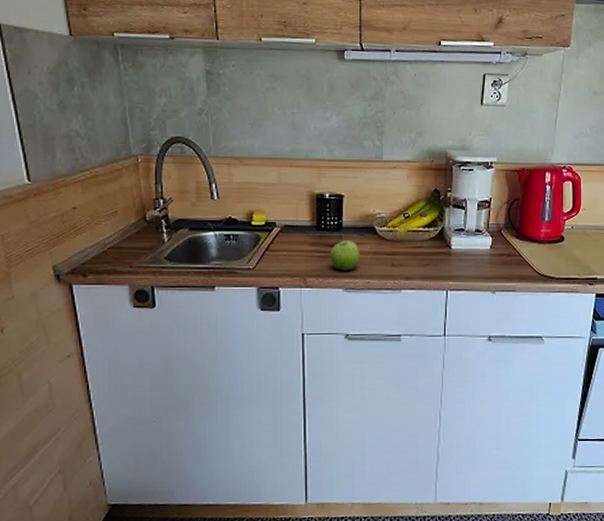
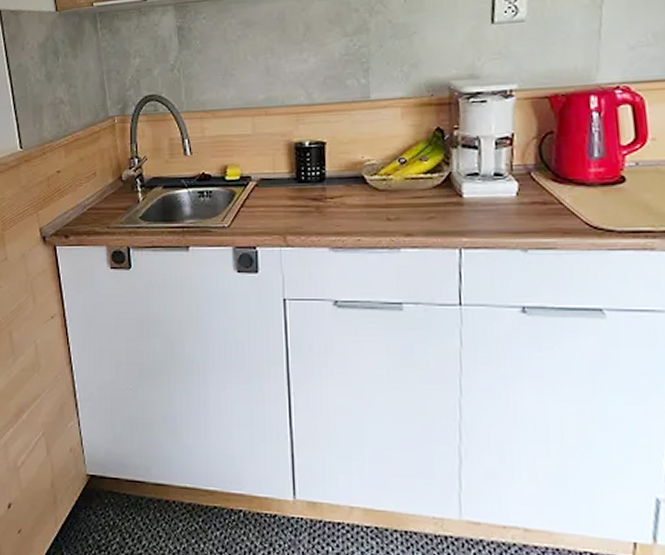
fruit: present [329,241,361,271] -> none [311,193,348,227]

